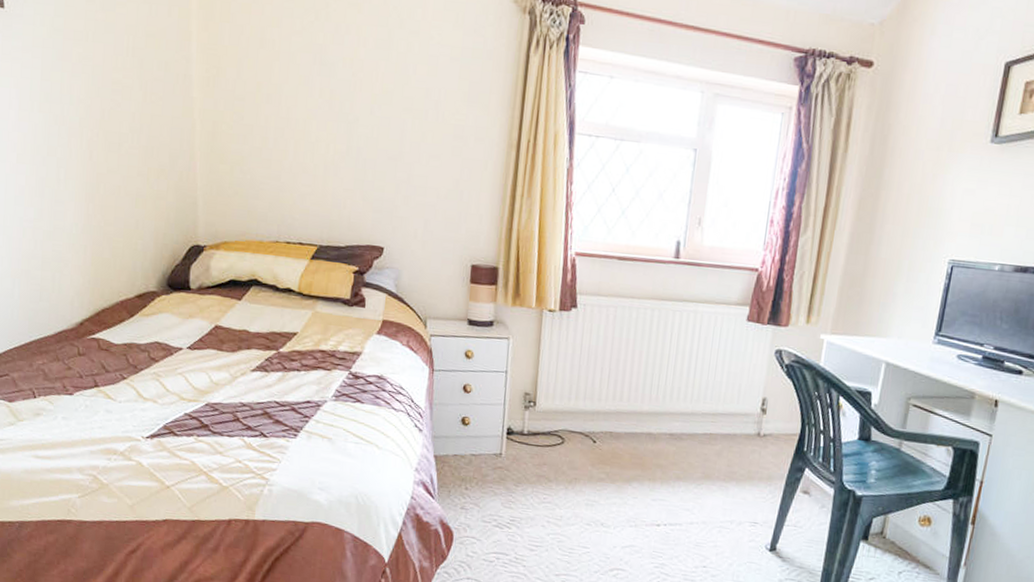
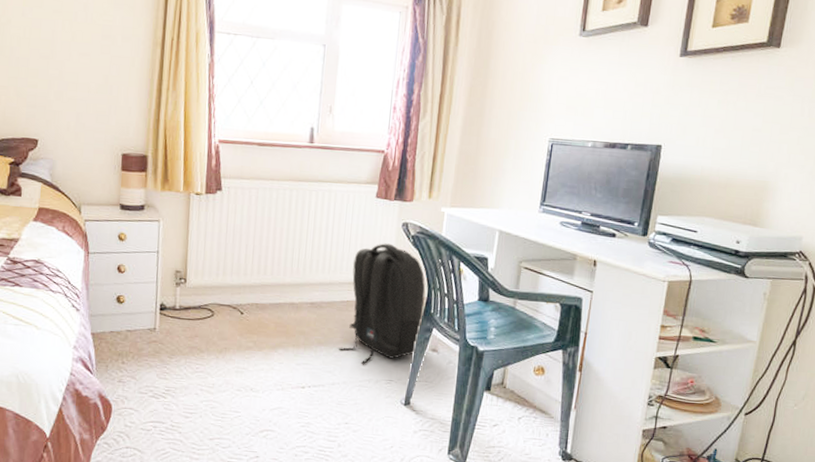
backpack: none [699,371,799,503] -> present [339,243,426,364]

